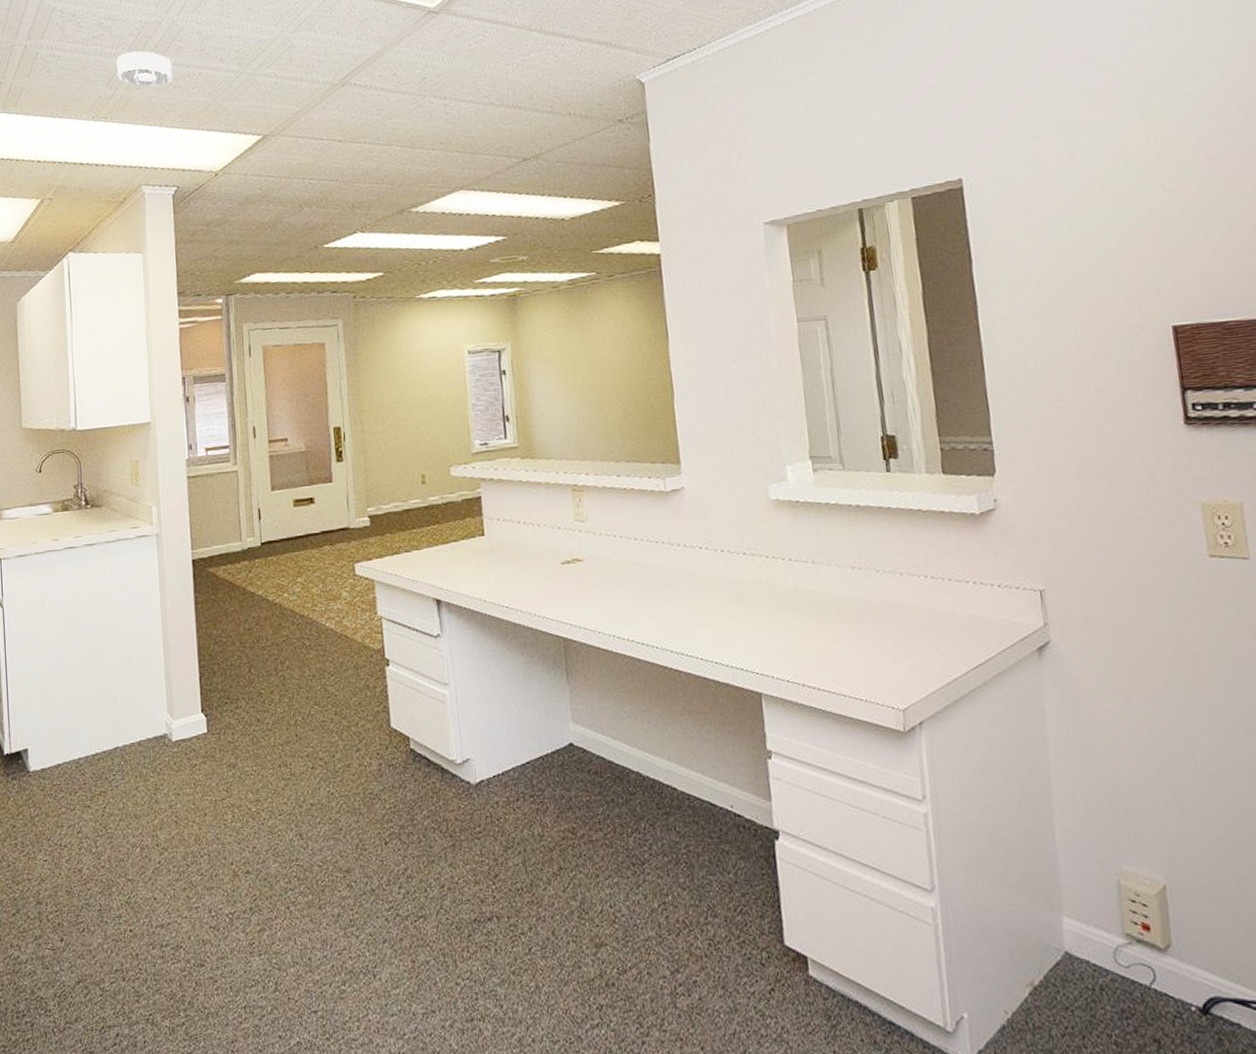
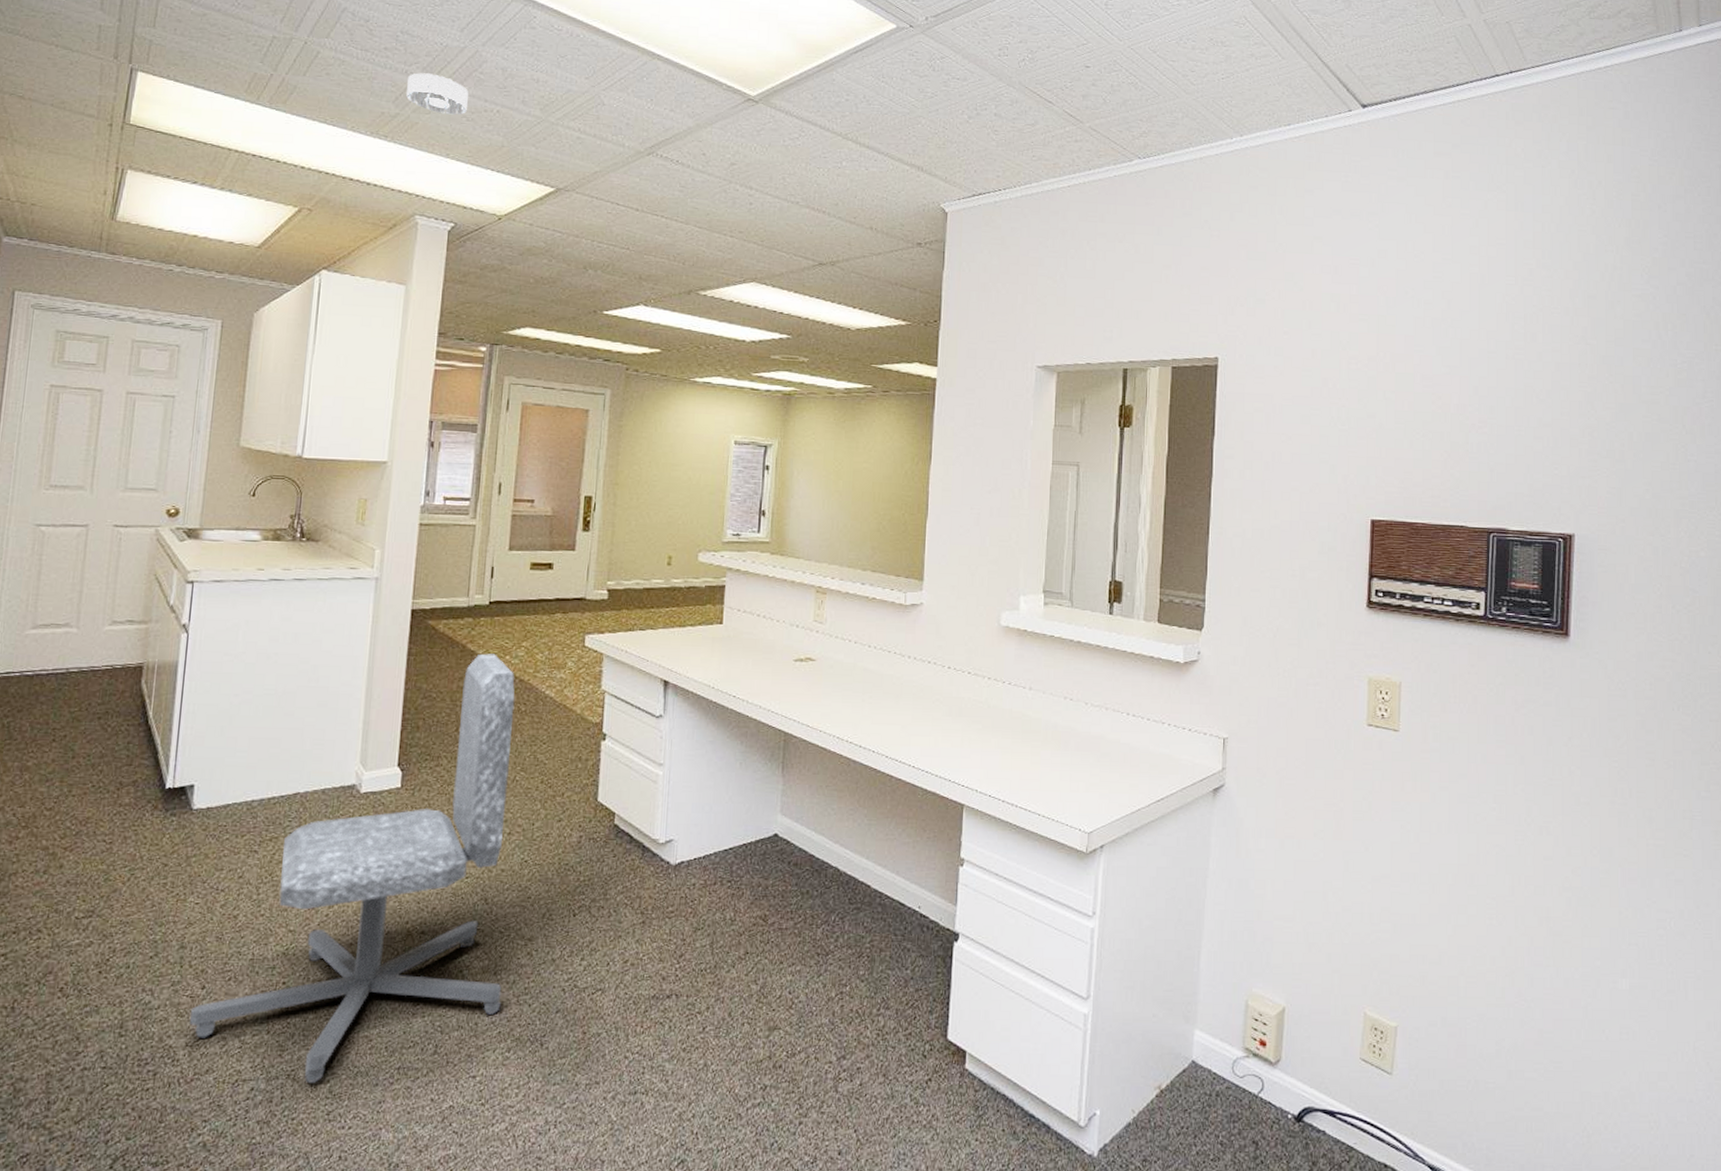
chair: none [54,593,330,1026] -> present [189,653,515,1083]

